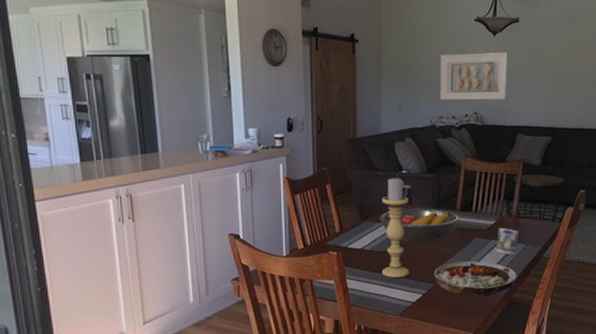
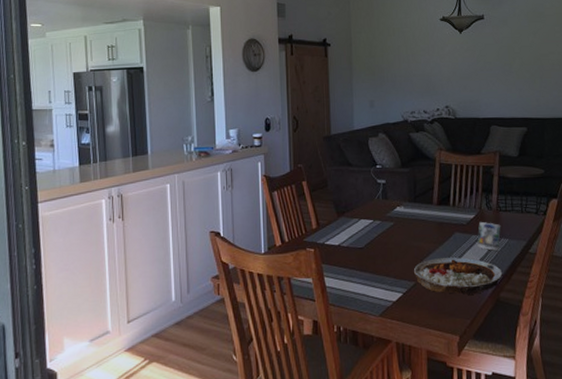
fruit bowl: present [379,208,460,244] -> none [356,203,438,240]
candle holder: present [381,177,409,278] -> none [357,172,388,276]
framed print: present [440,52,507,101] -> none [409,47,477,96]

